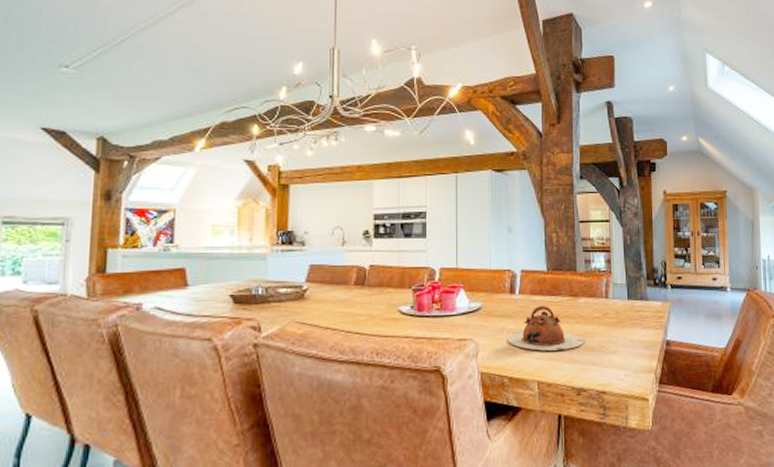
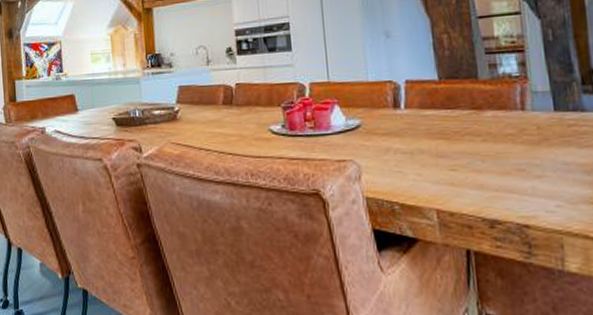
teapot: present [508,305,584,351] -> none [395,120,494,175]

